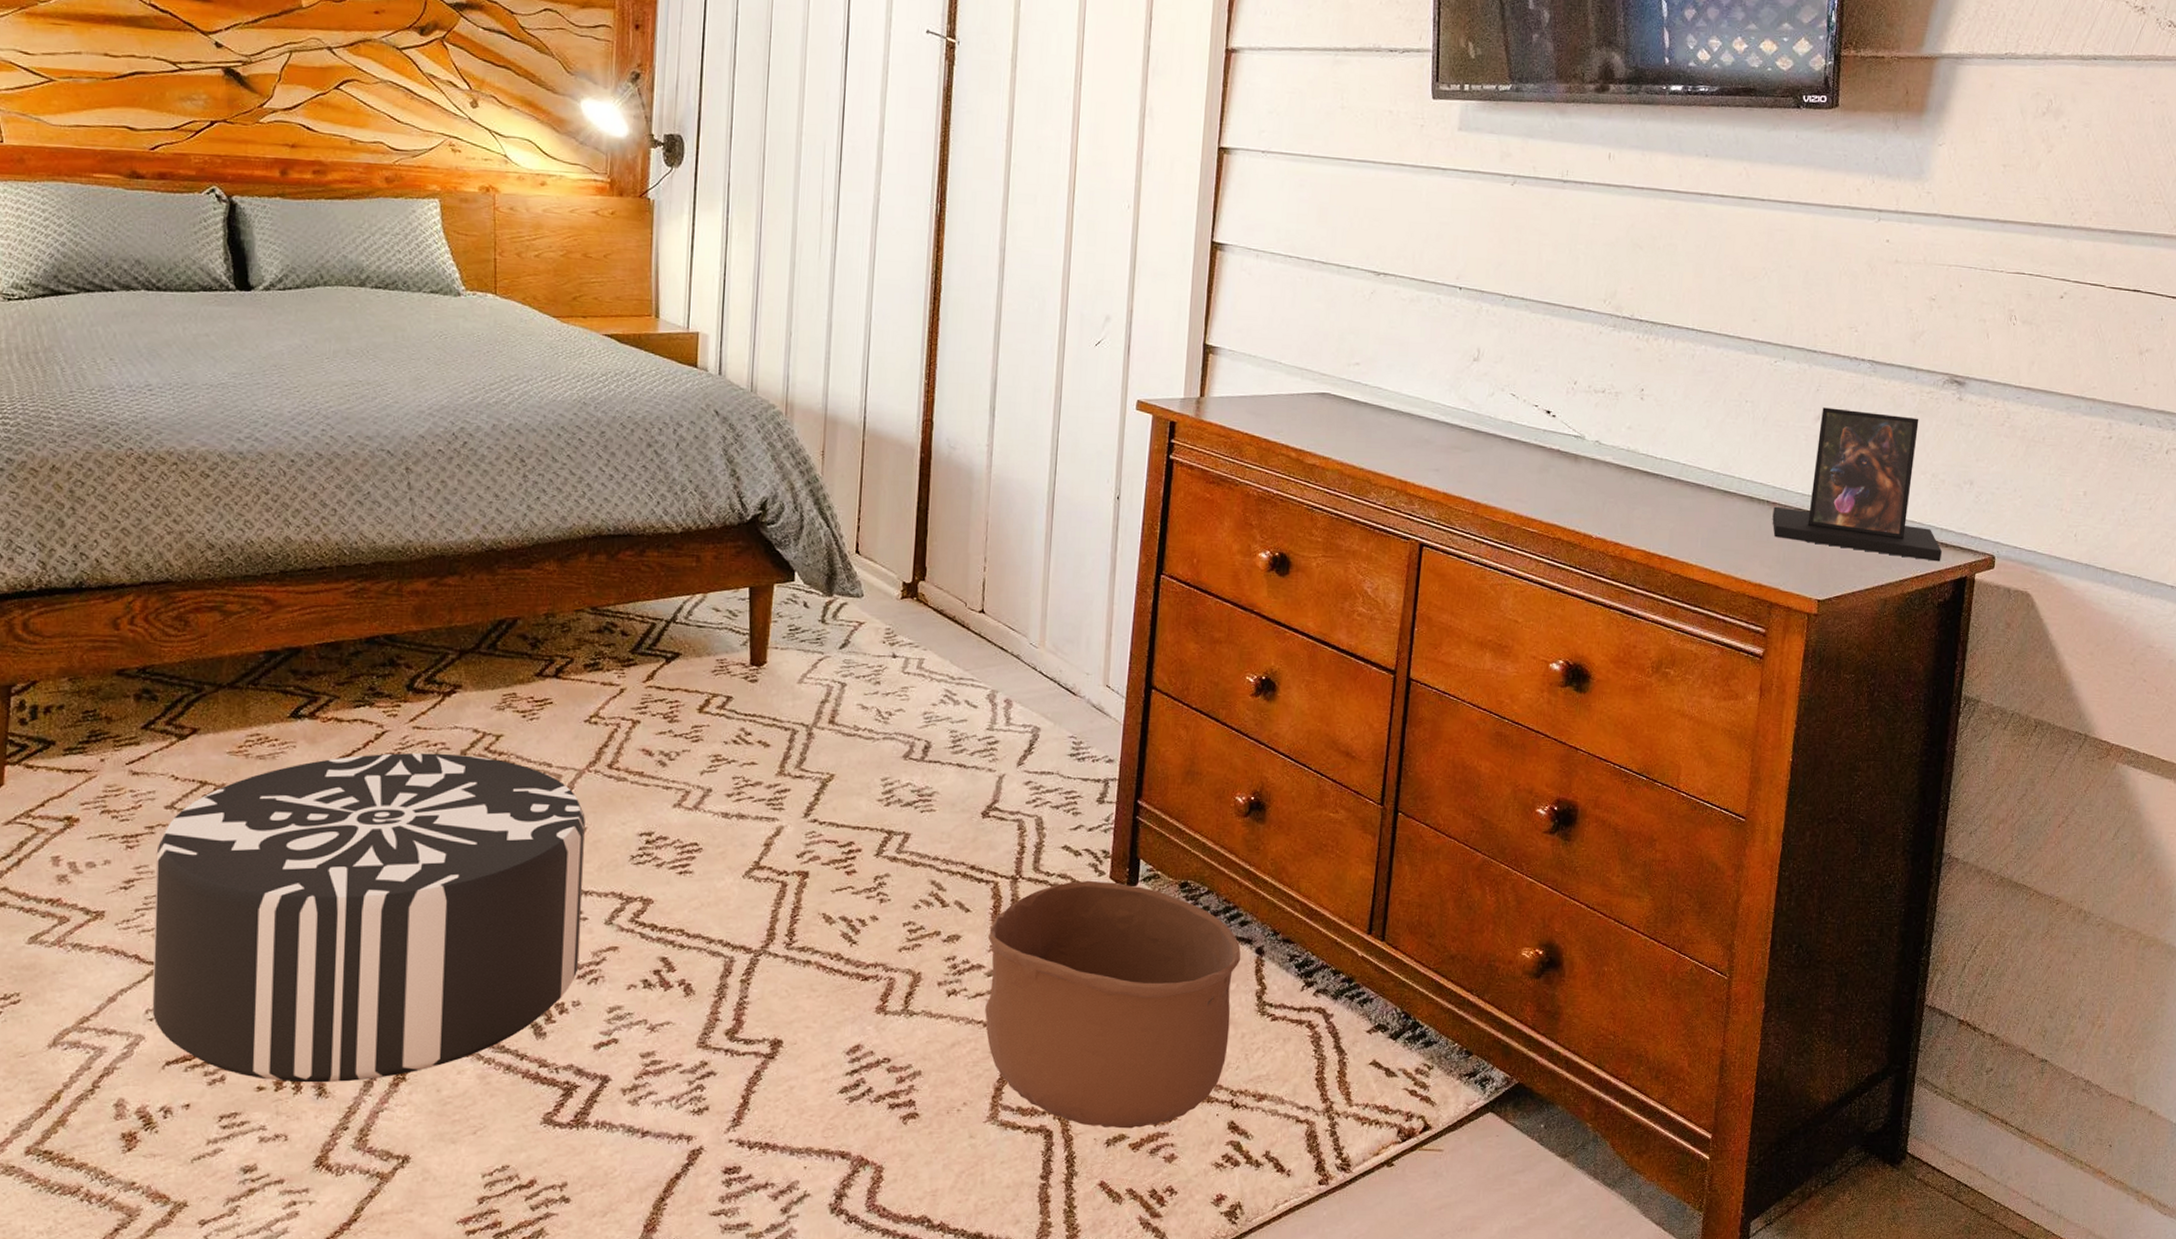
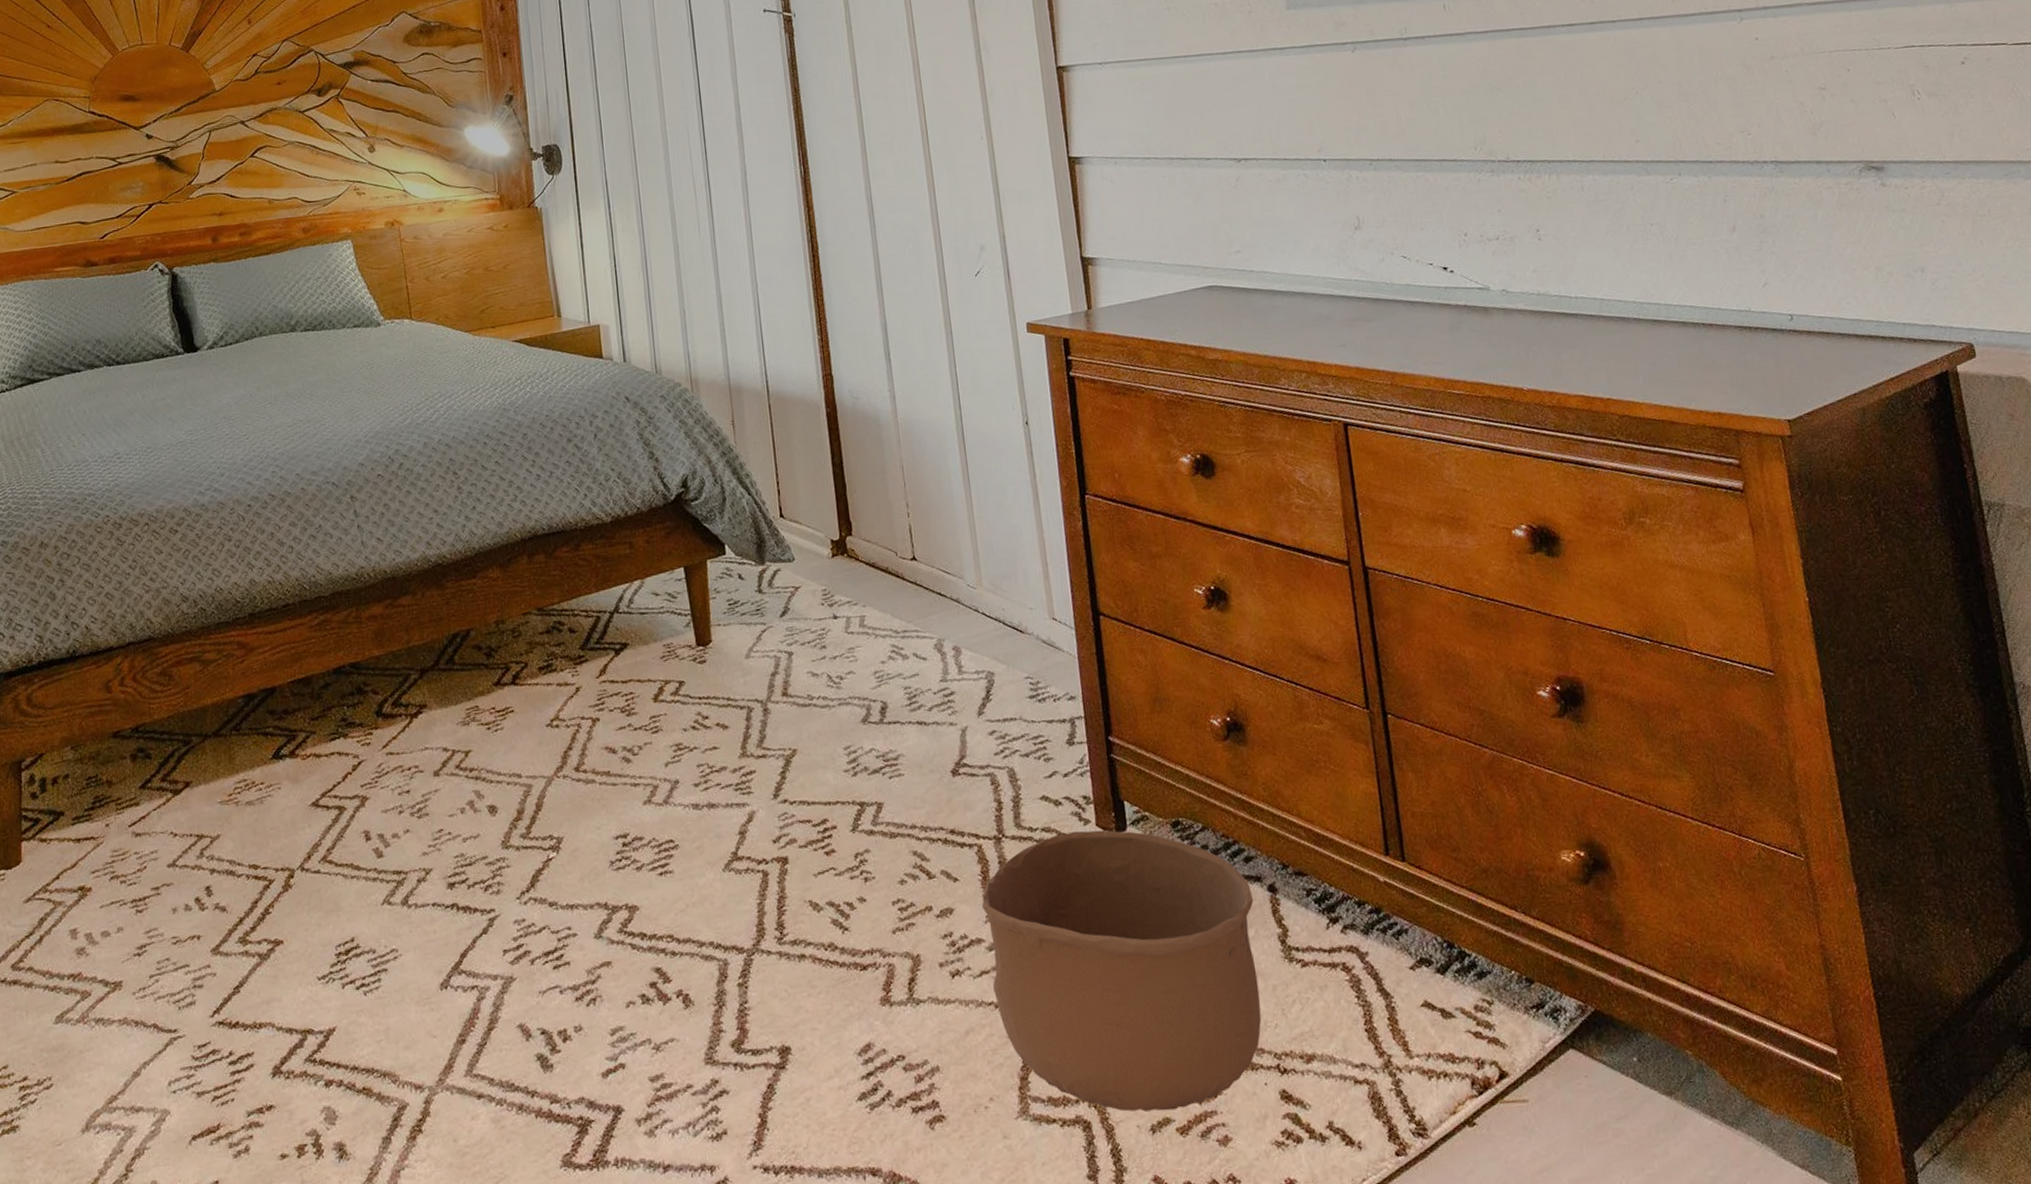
pouf: present [152,752,585,1083] -> none [164,775,575,1146]
photo frame: present [1772,407,1942,562] -> none [1711,212,1913,361]

